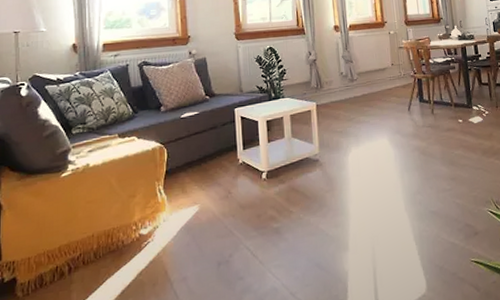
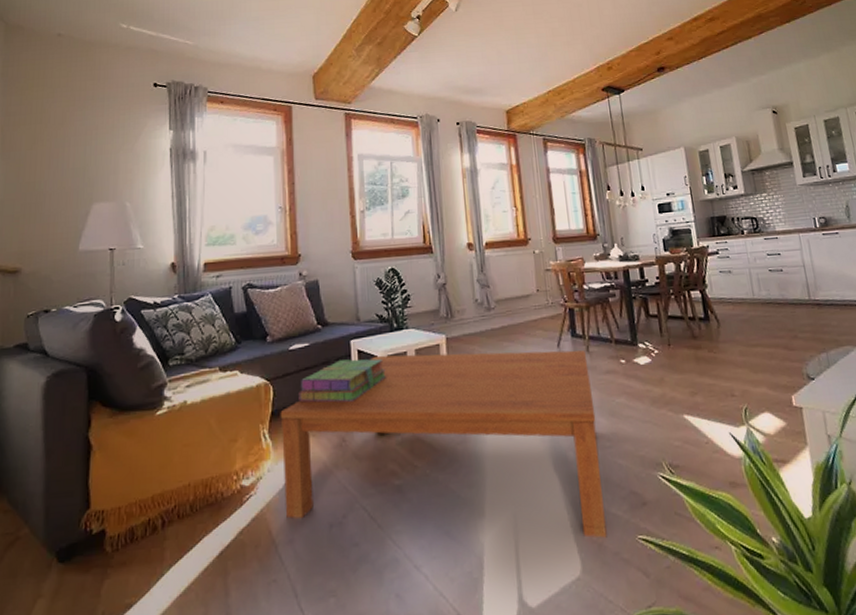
coffee table: none [173,113,447,262] -> present [280,350,607,538]
stack of books: none [189,123,266,162] -> present [298,358,386,402]

